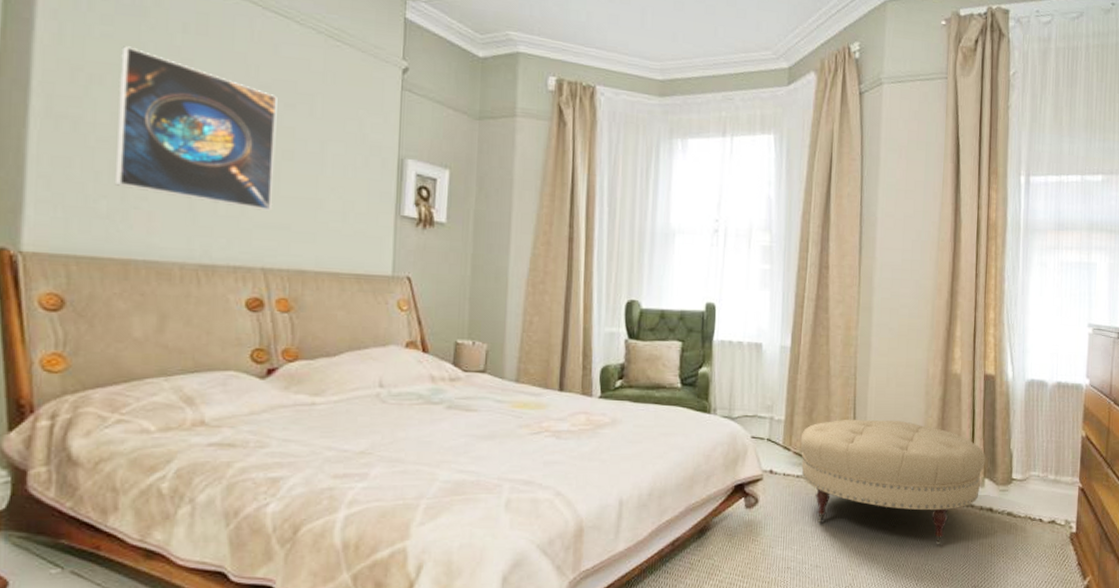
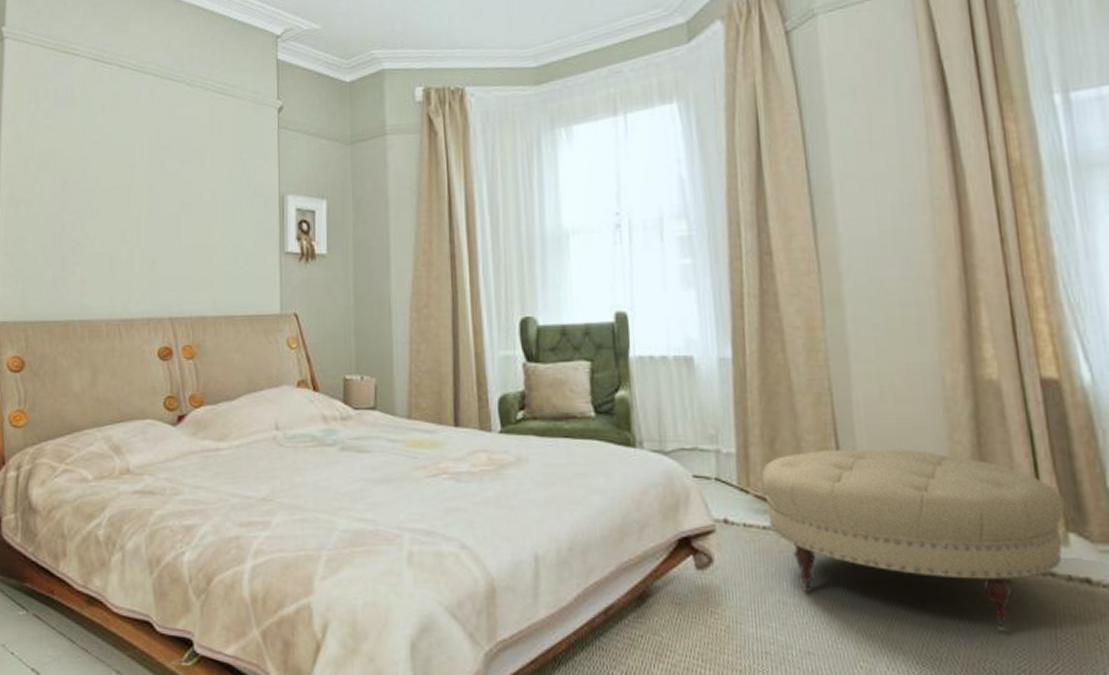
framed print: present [114,46,278,211] -> none [57,133,176,263]

